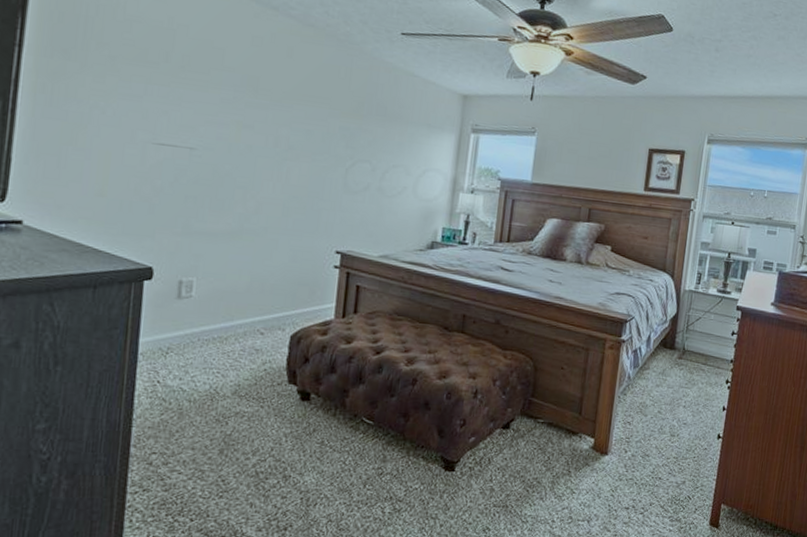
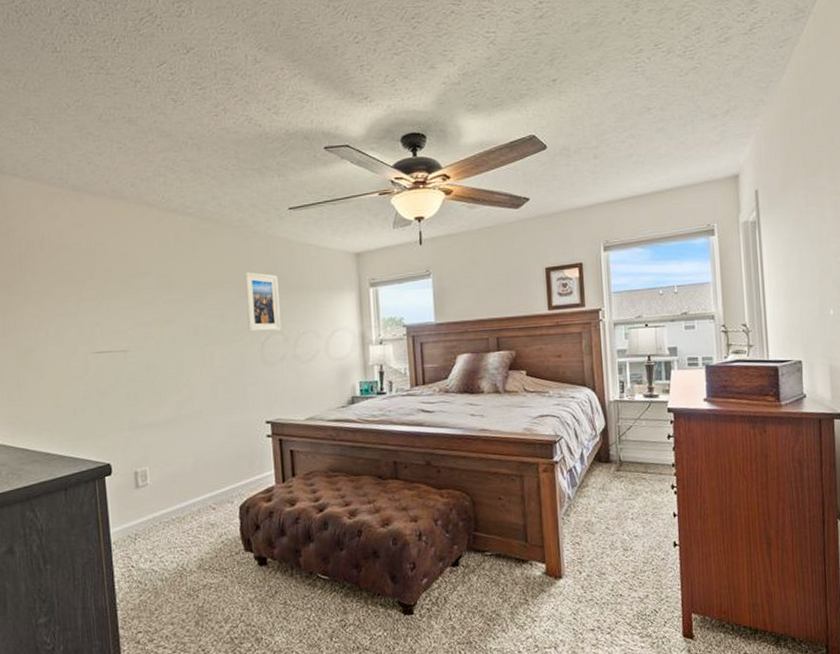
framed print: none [334,90,377,160] -> present [244,272,281,332]

